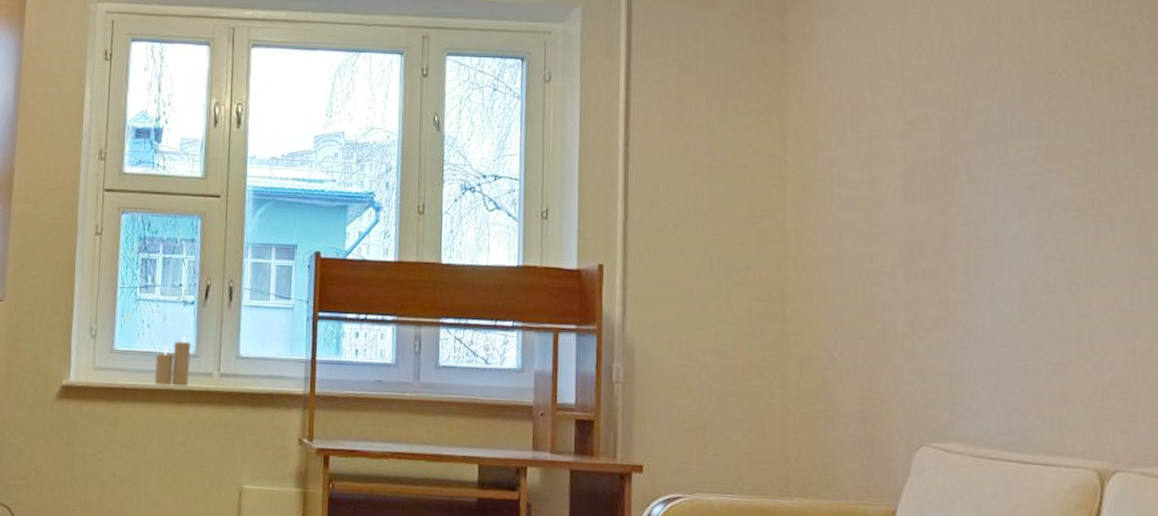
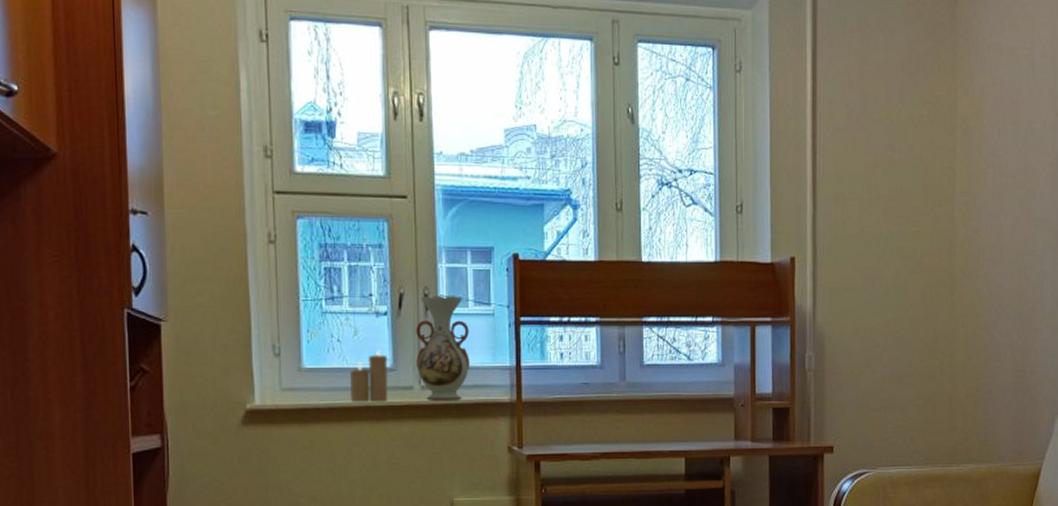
vase: none [217,288,269,390] -> present [416,295,470,401]

